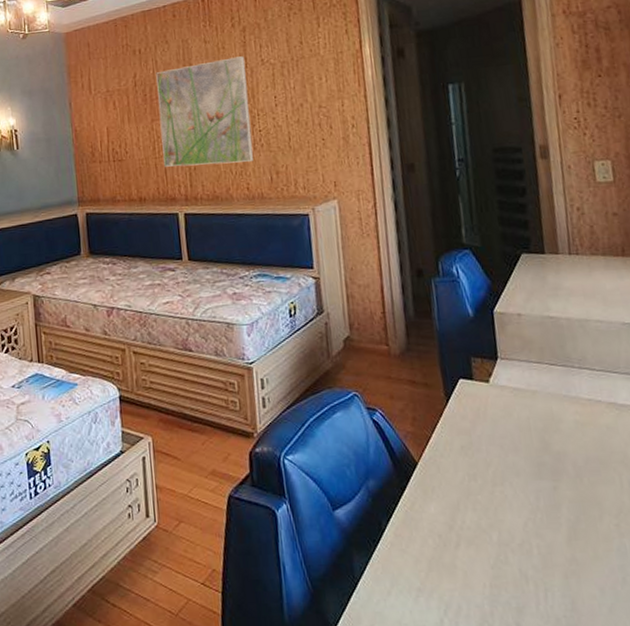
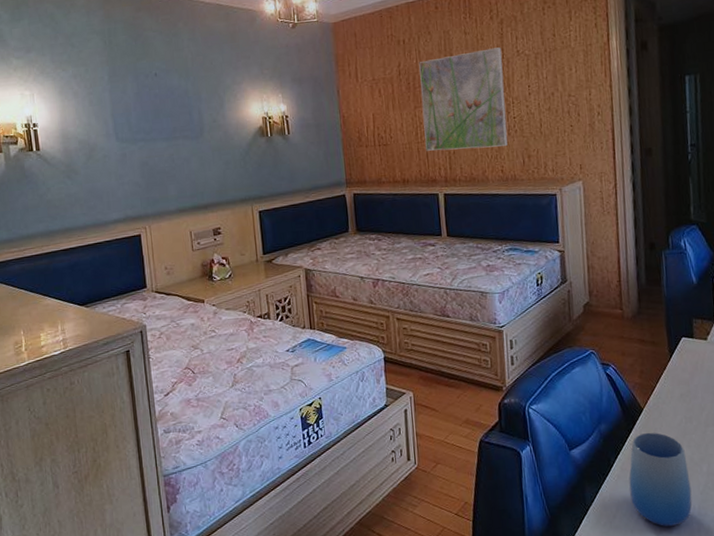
cup: none [404,491,483,609] -> present [629,432,693,527]

